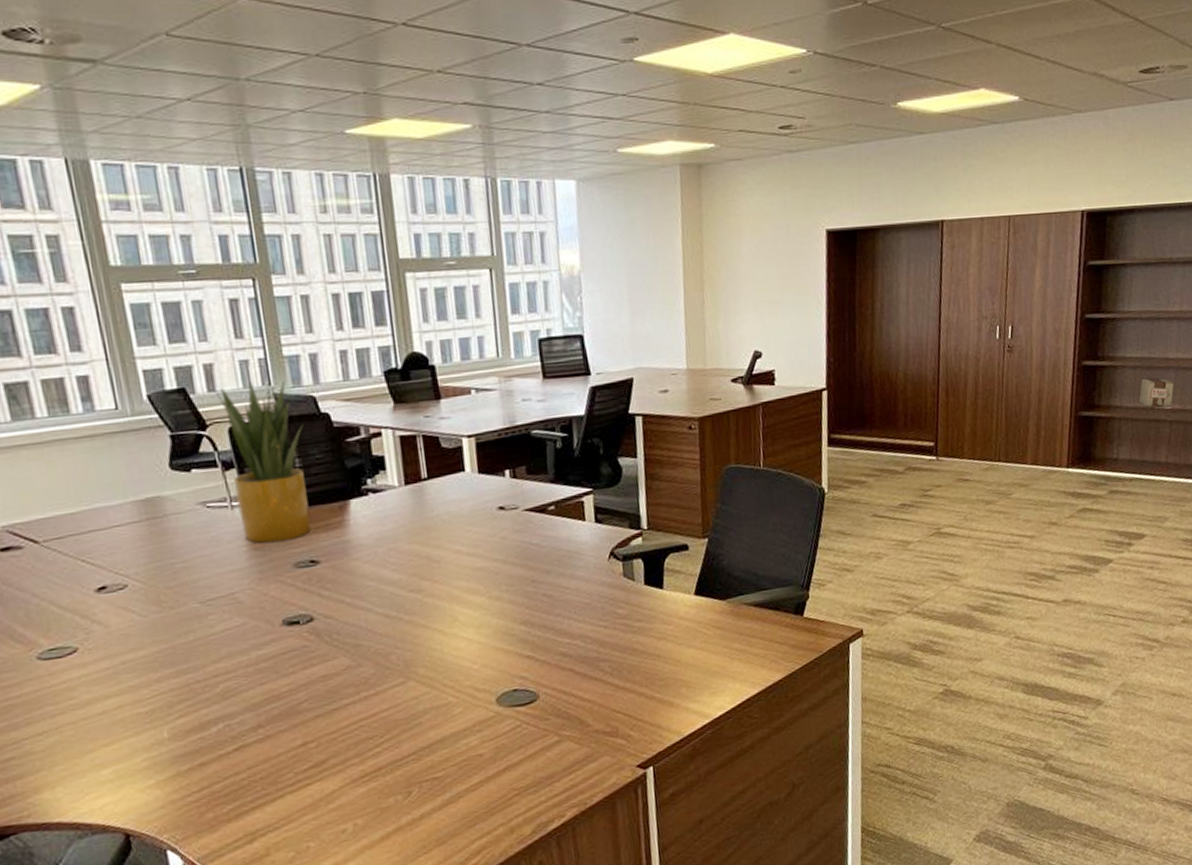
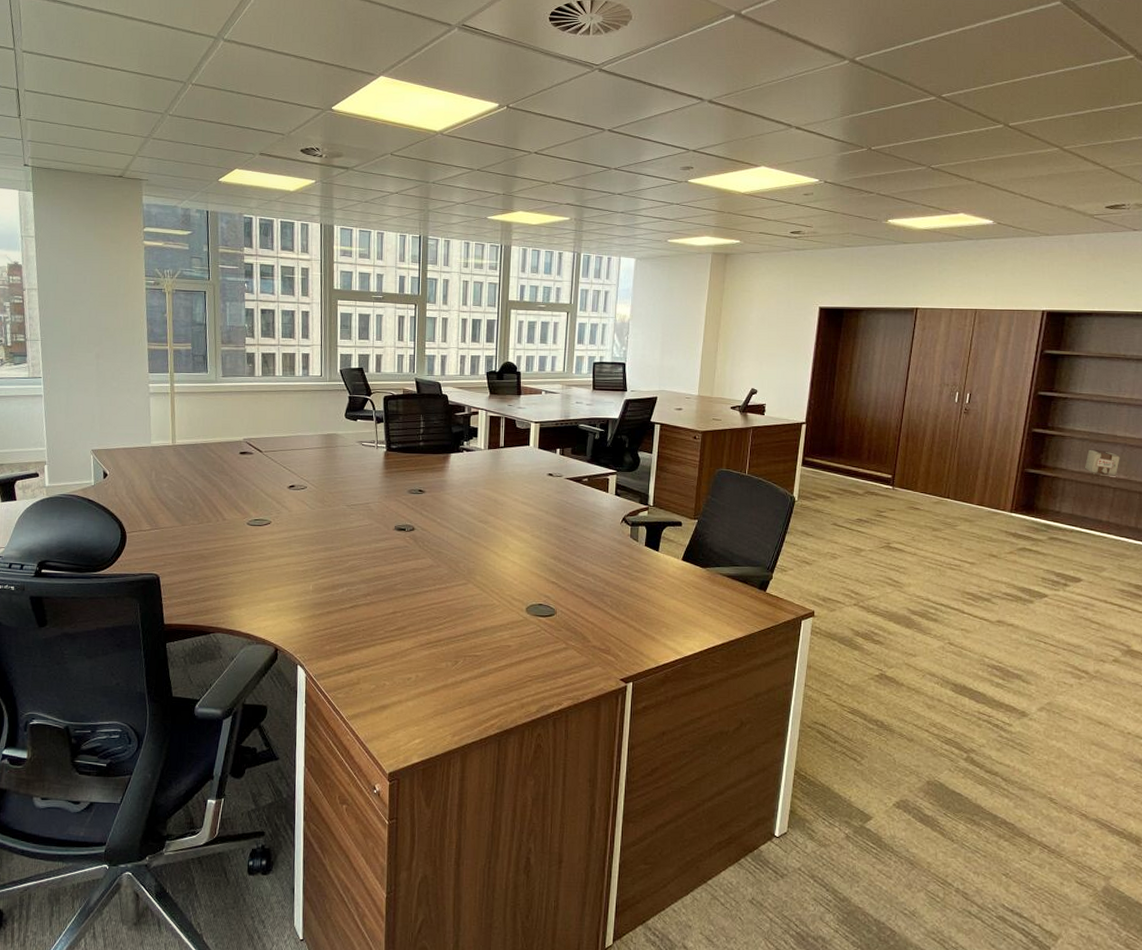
planter: present [215,376,311,543] -> none [380,367,430,475]

